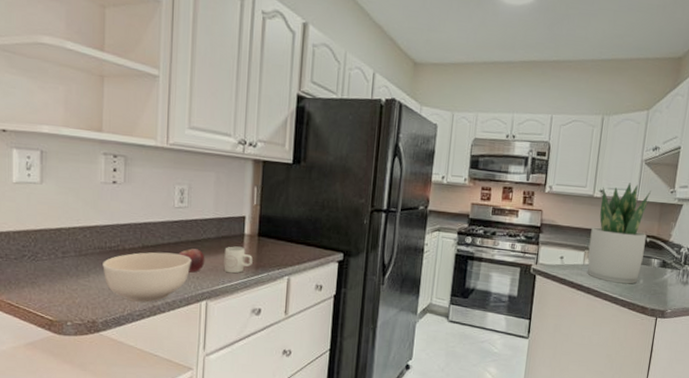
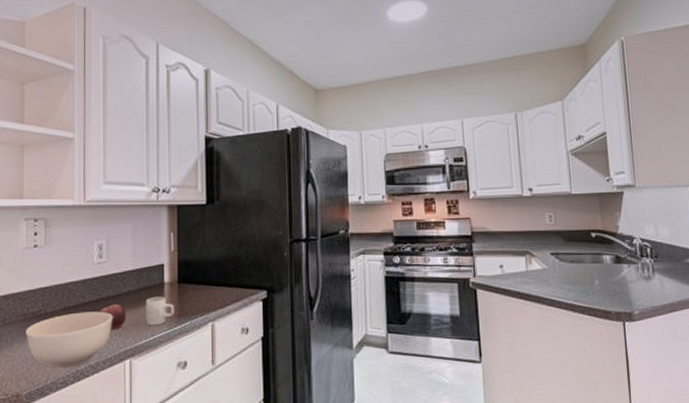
planter: present [587,183,652,284] -> none [527,176,593,288]

